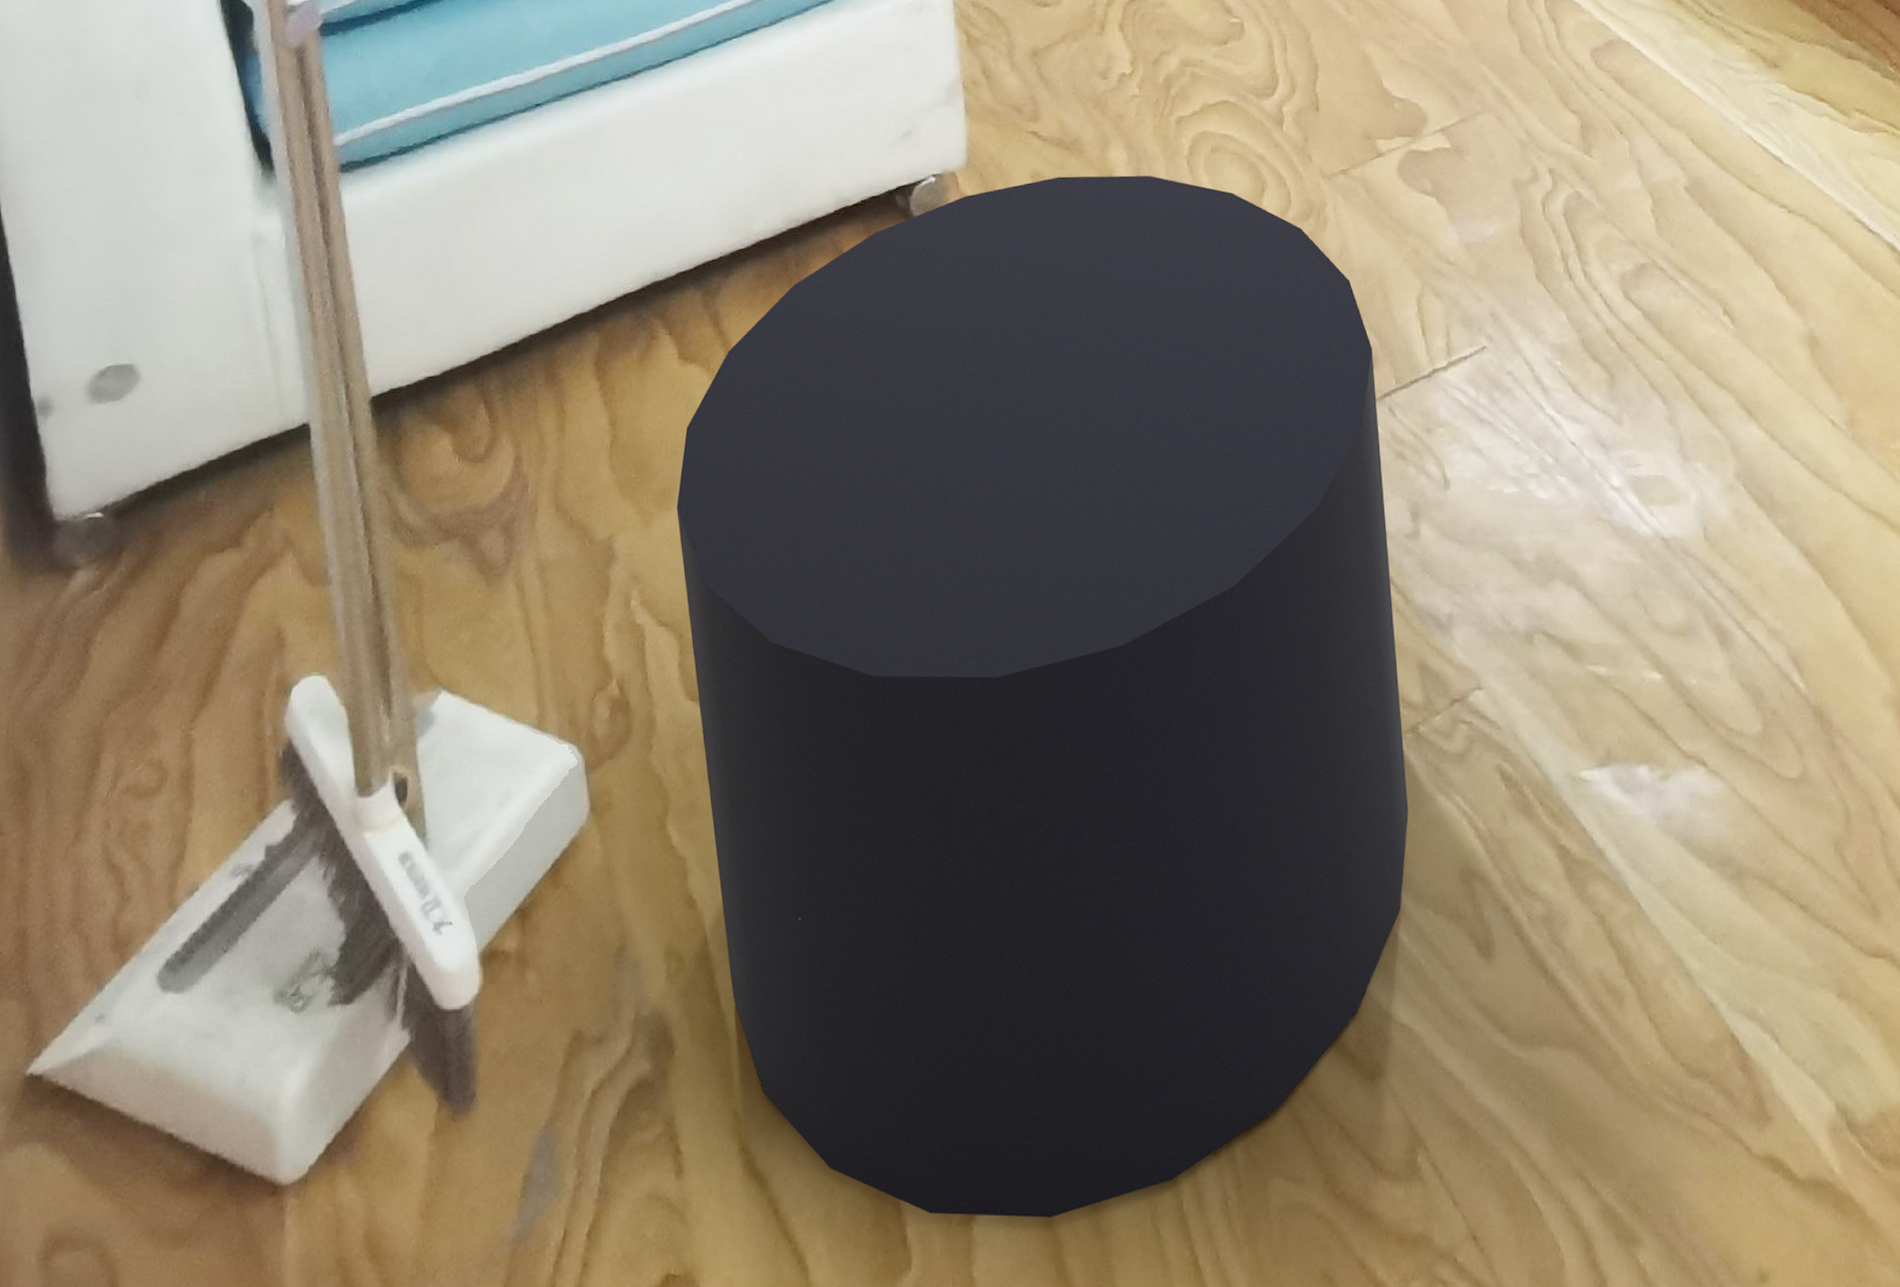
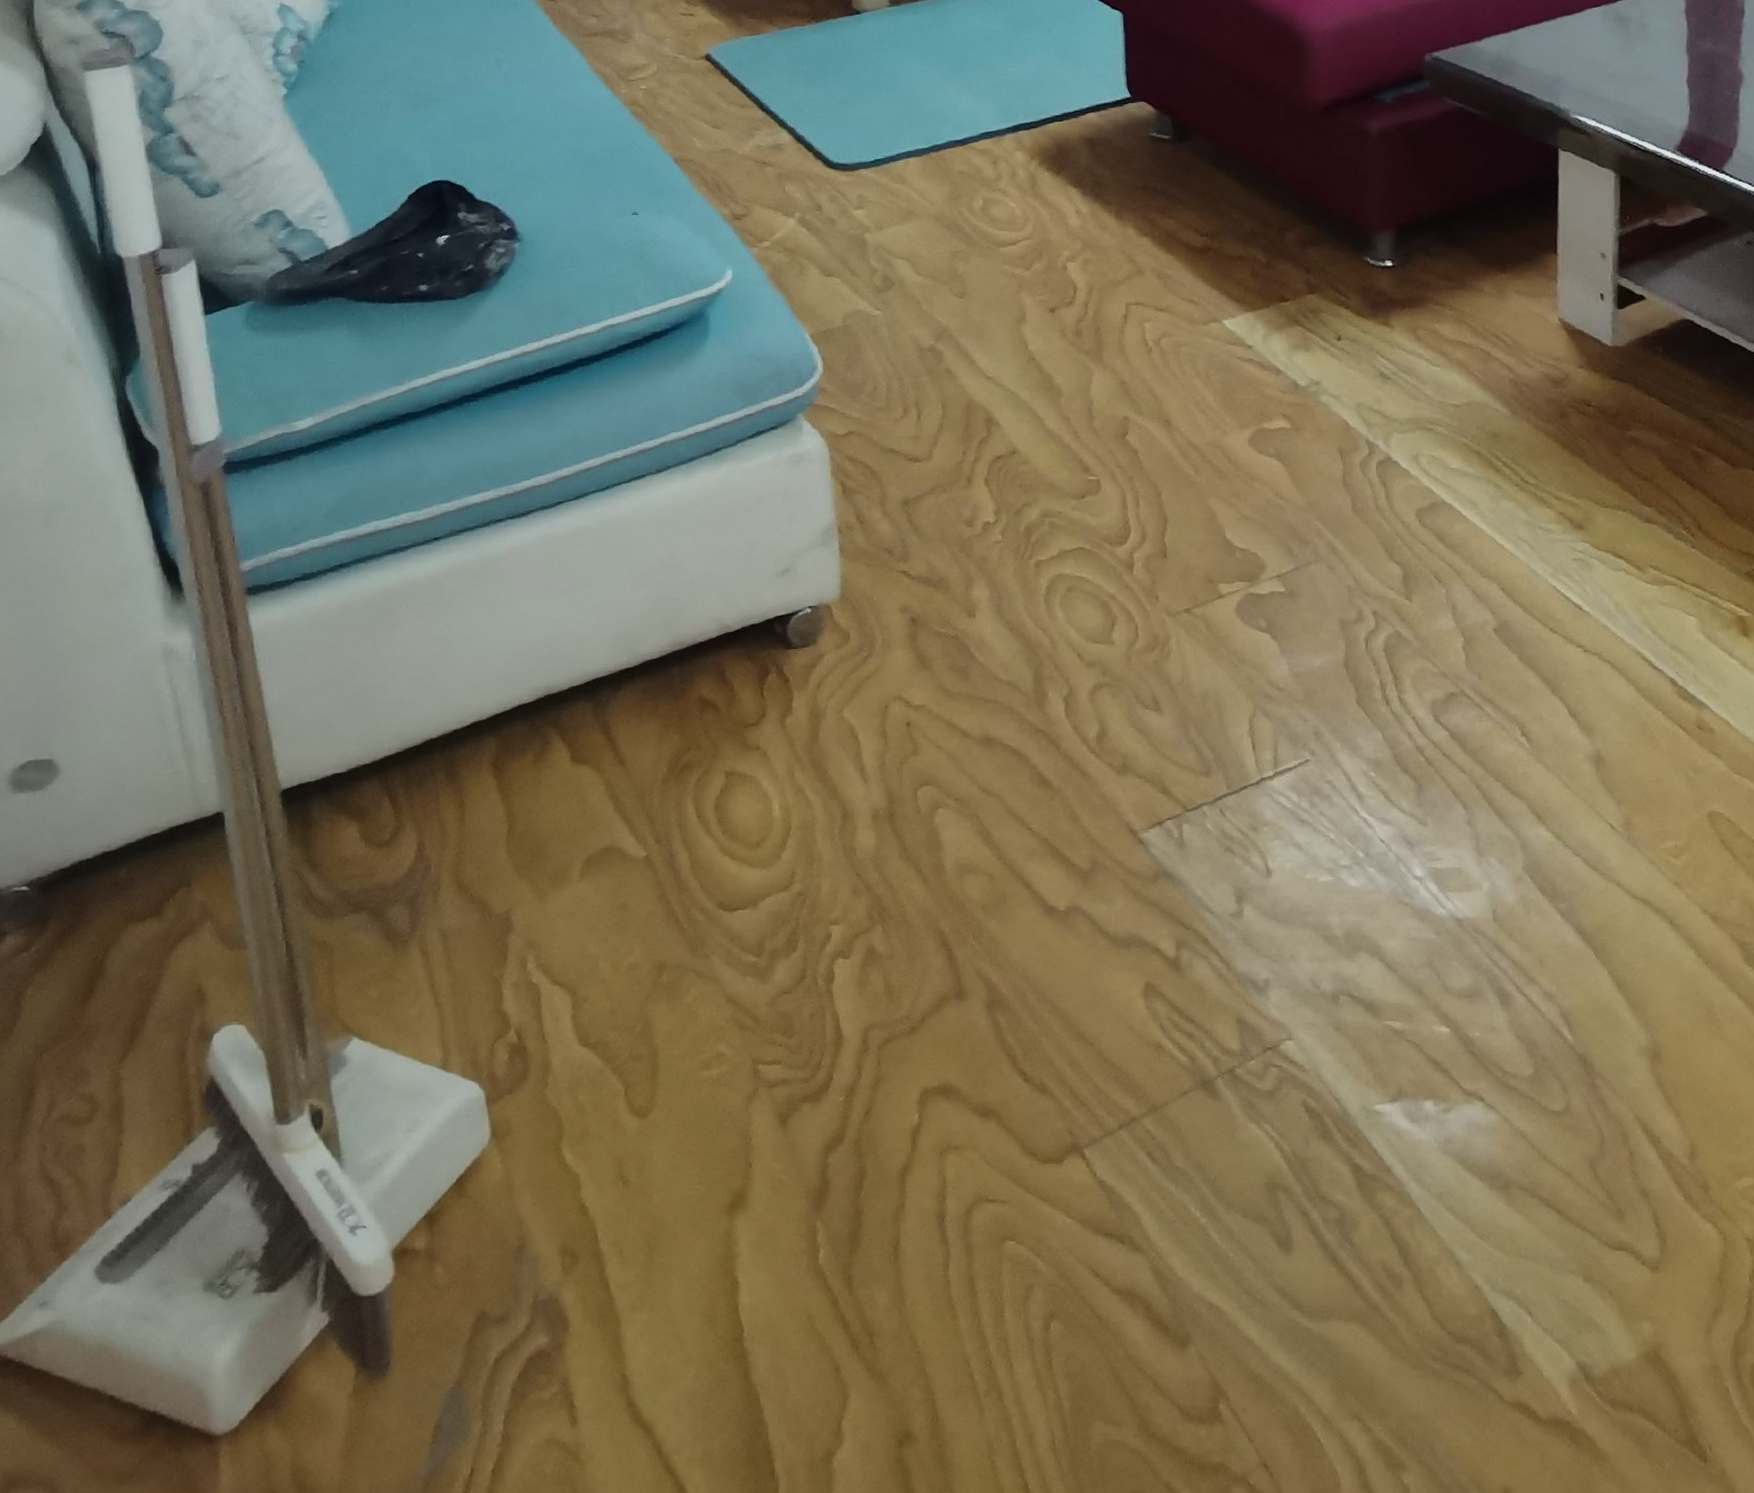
stool: present [677,175,1409,1218] -> none [569,610,1224,1455]

